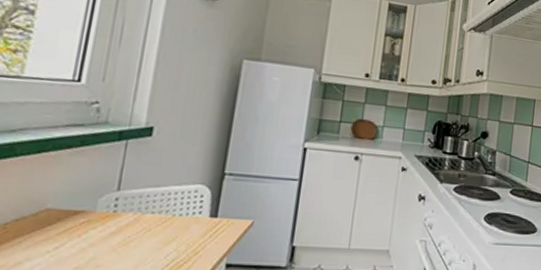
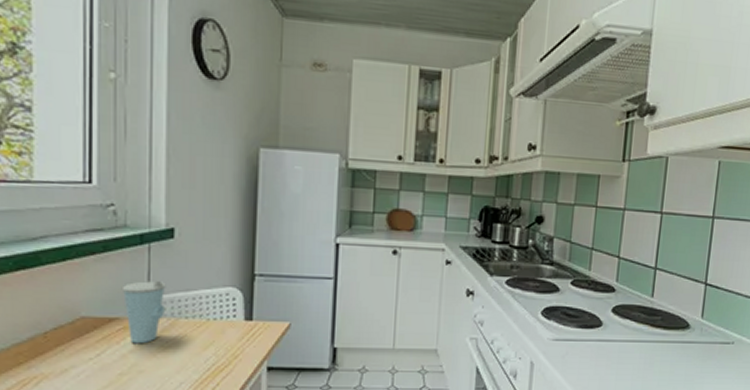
cup: none [92,175,138,238] -> present [121,281,166,344]

